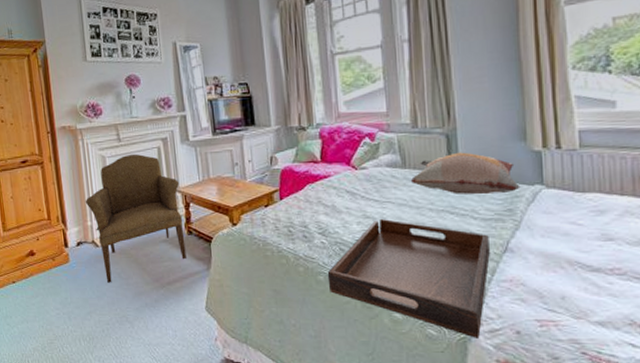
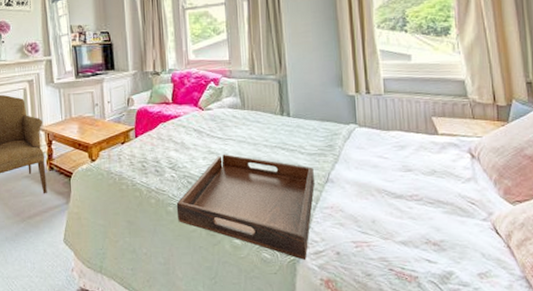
decorative pillow: present [410,152,521,195] -> none [248,96,339,133]

